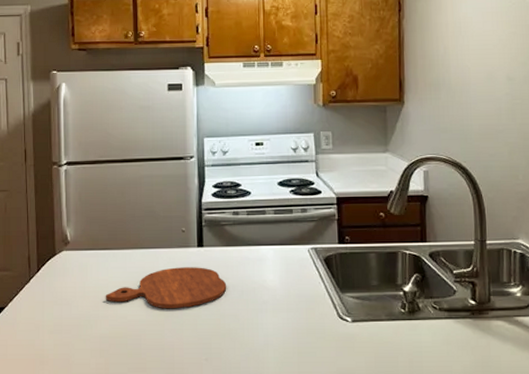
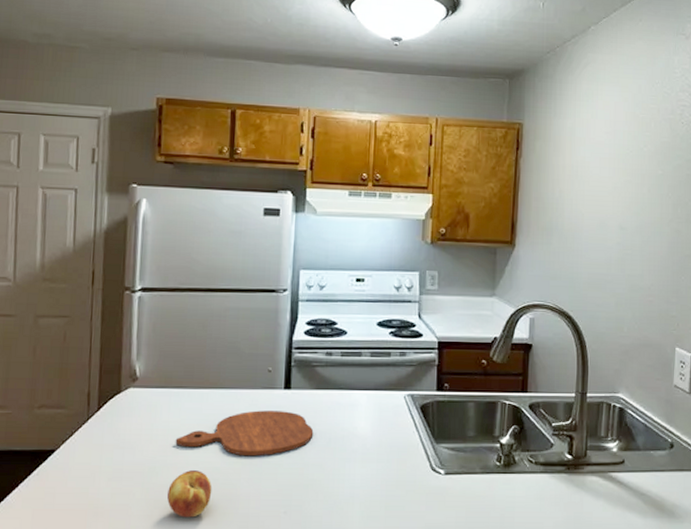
fruit: none [102,323,140,365] -> present [167,470,212,518]

